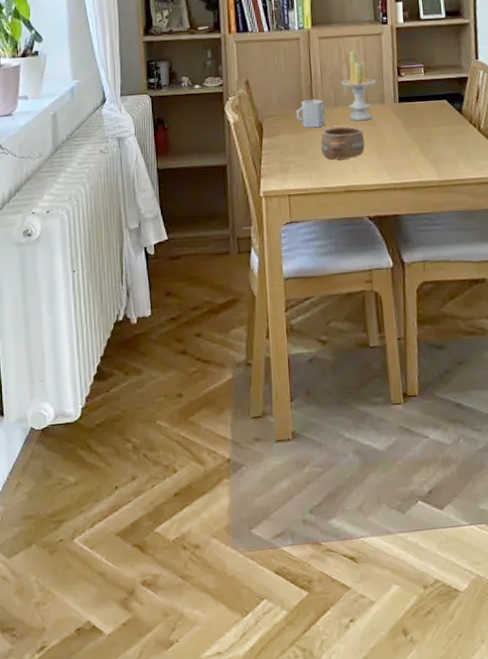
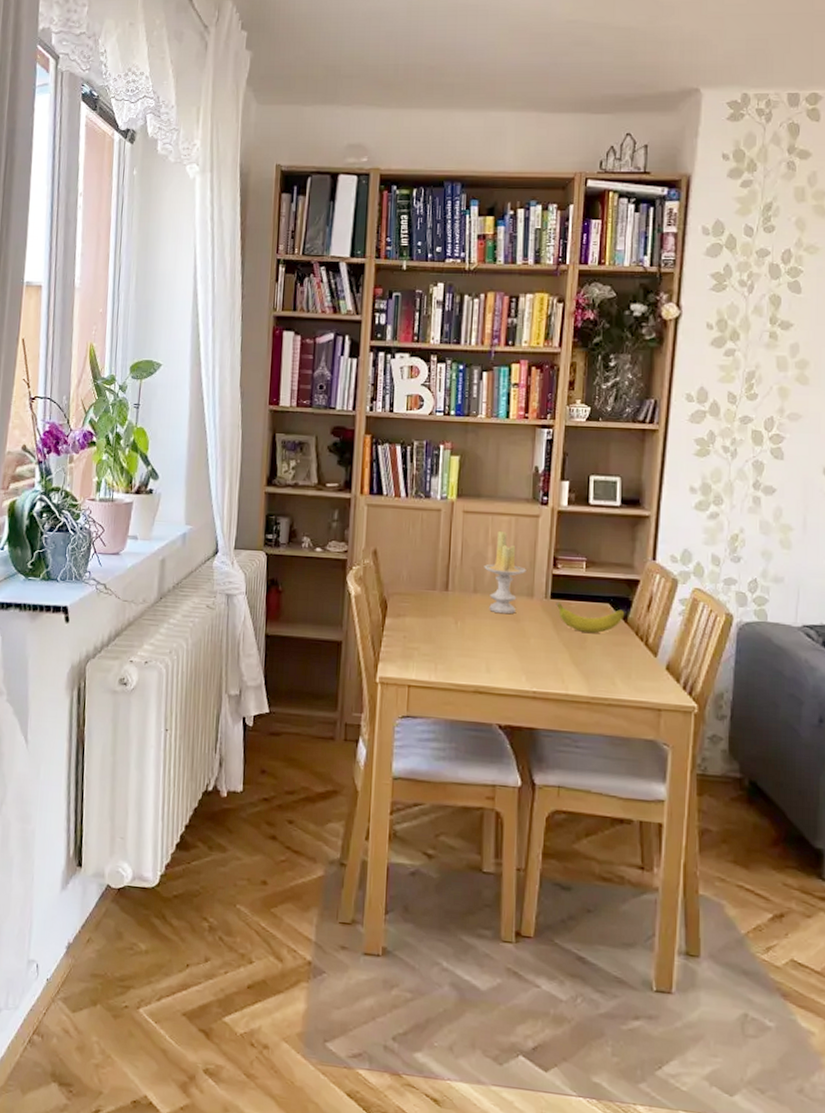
cup: present [296,99,325,128] -> none [427,581,461,615]
pottery: present [321,125,365,160] -> none [452,616,505,655]
banana: none [403,104,459,128] -> present [556,601,625,634]

